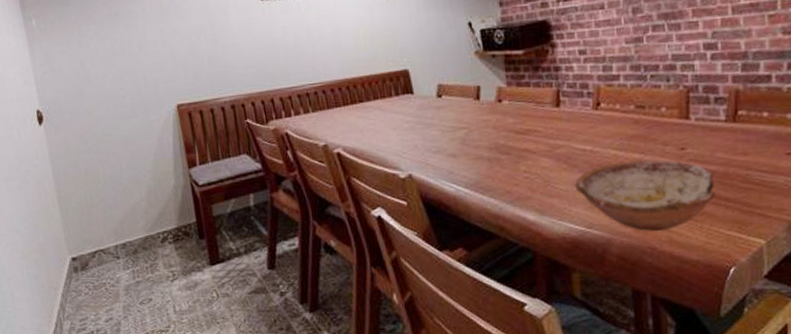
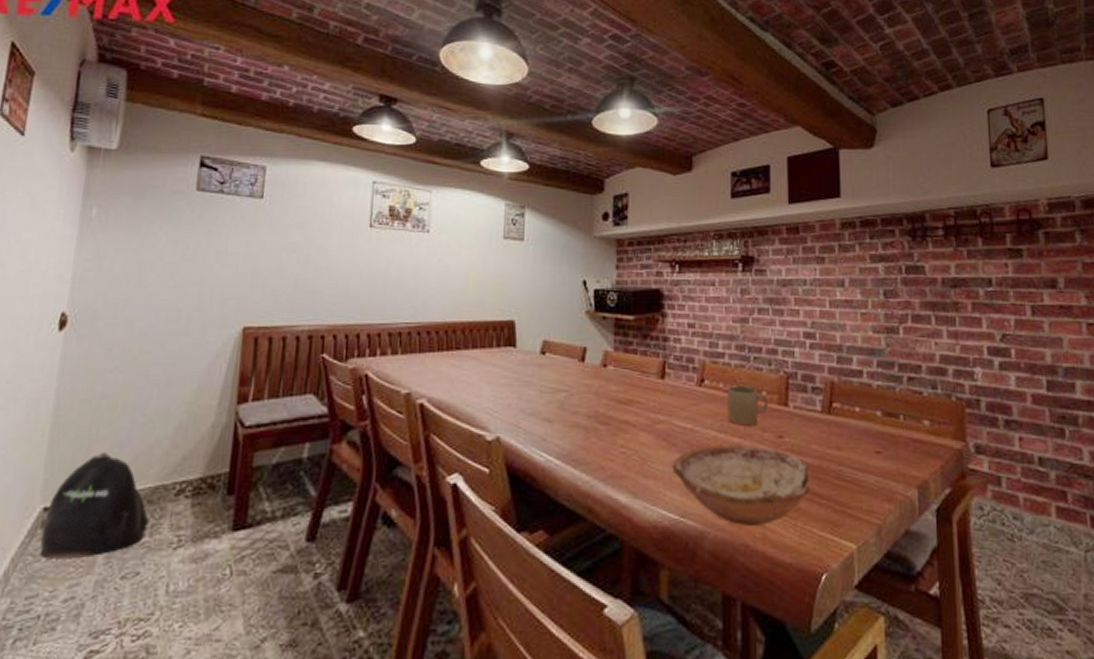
backpack: none [74,215,149,294] -> present [39,452,150,559]
mug: none [624,104,669,142] -> present [726,385,769,426]

